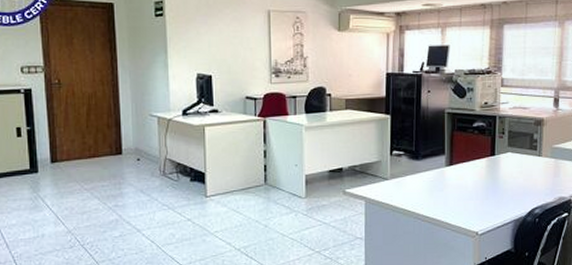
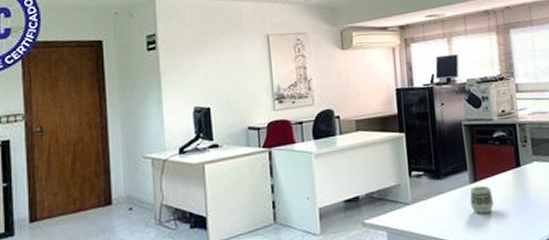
cup: none [443,169,465,194] -> present [469,185,494,214]

